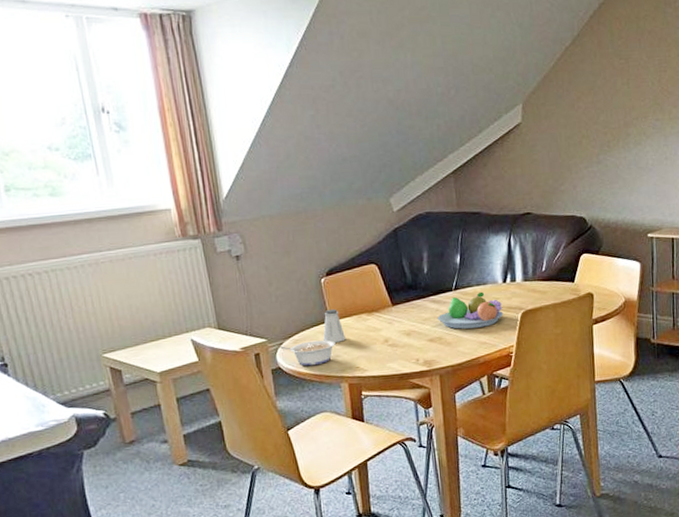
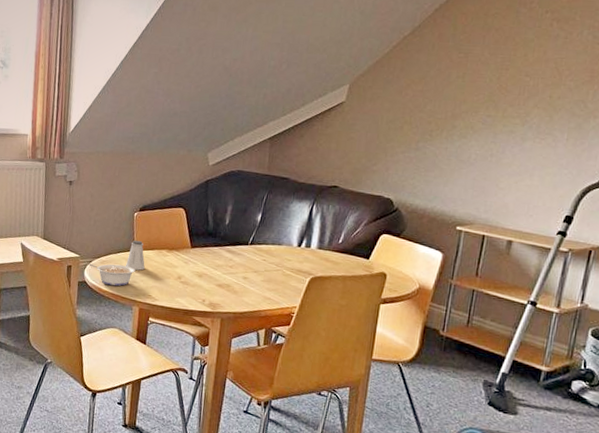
fruit bowl: present [437,291,504,329] -> none [229,250,293,284]

